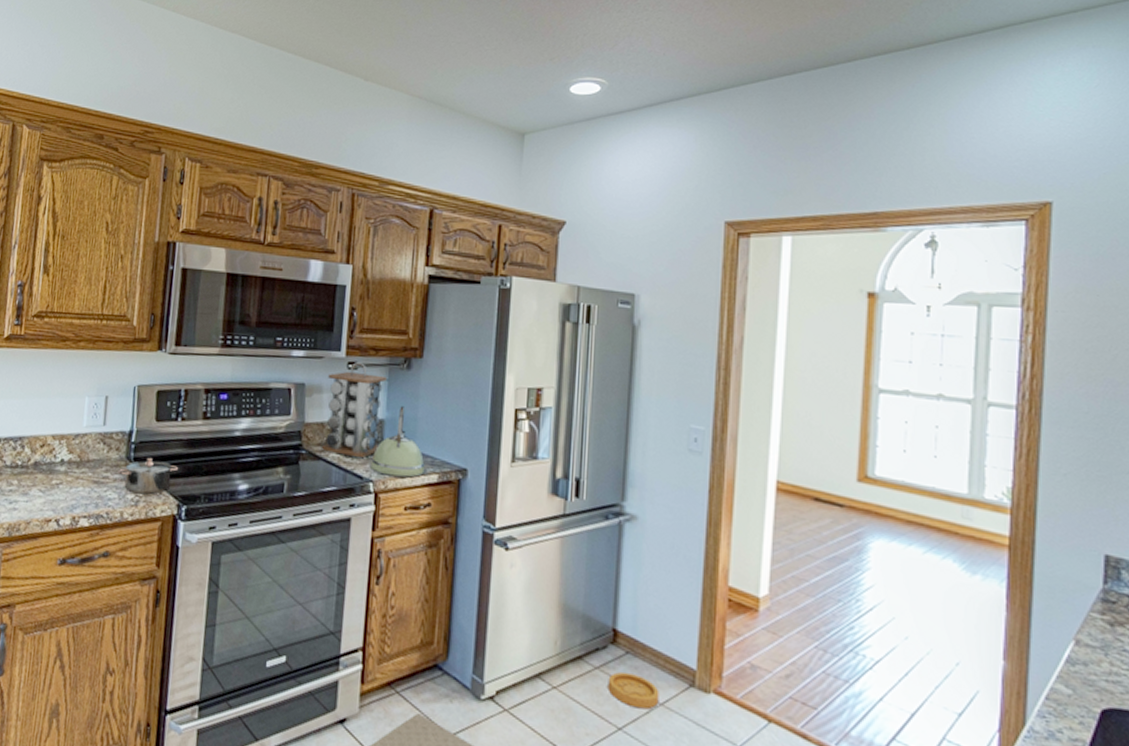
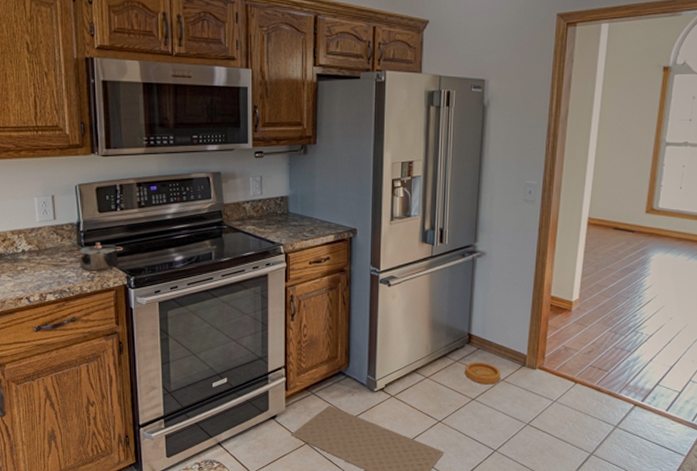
spice rack: present [322,362,387,458] -> none [239,152,288,227]
kettle: present [369,406,426,478] -> none [279,184,324,239]

